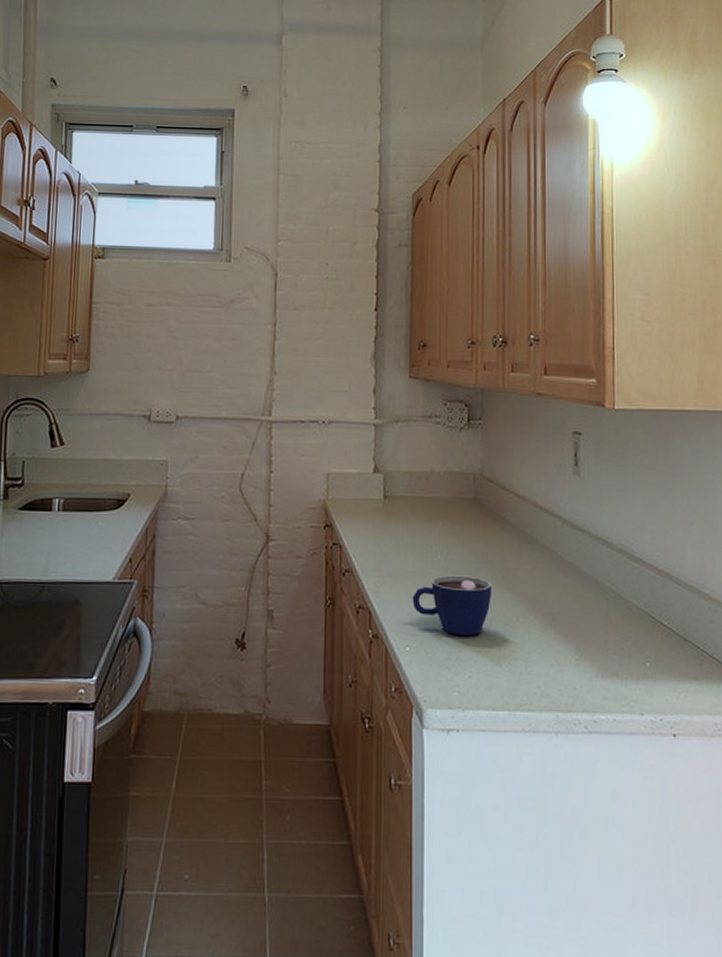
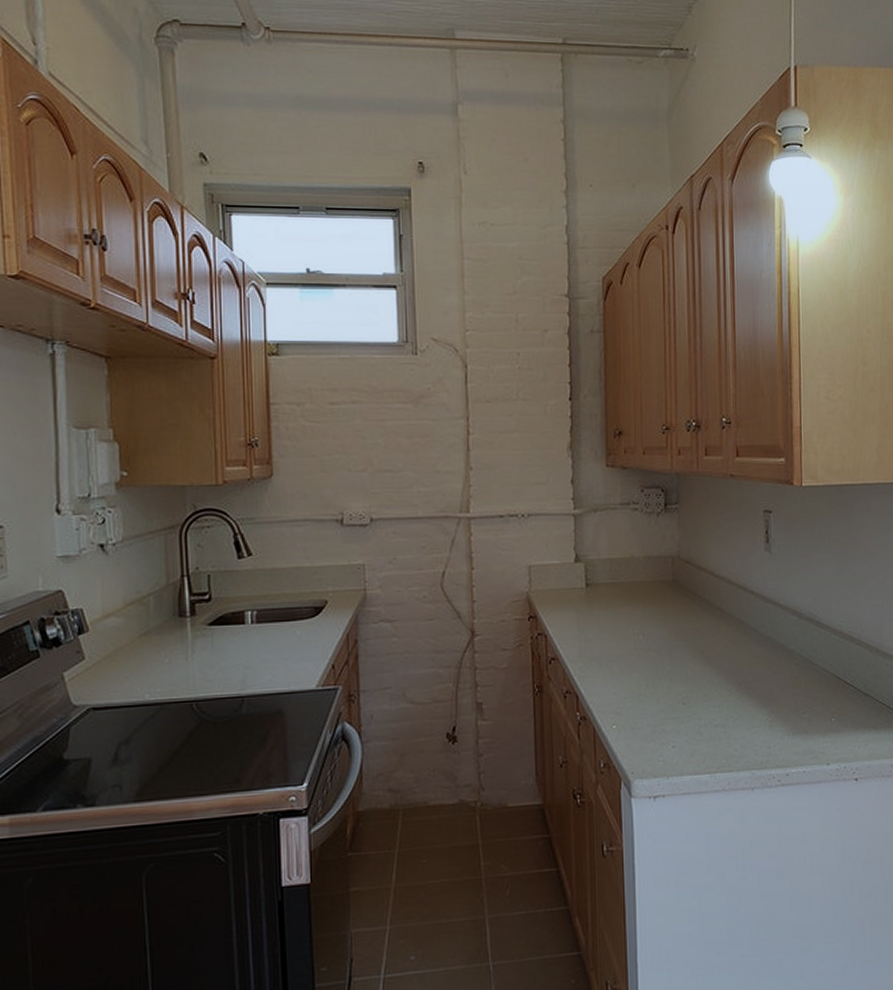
cup: present [412,575,491,635] -> none [617,653,691,710]

